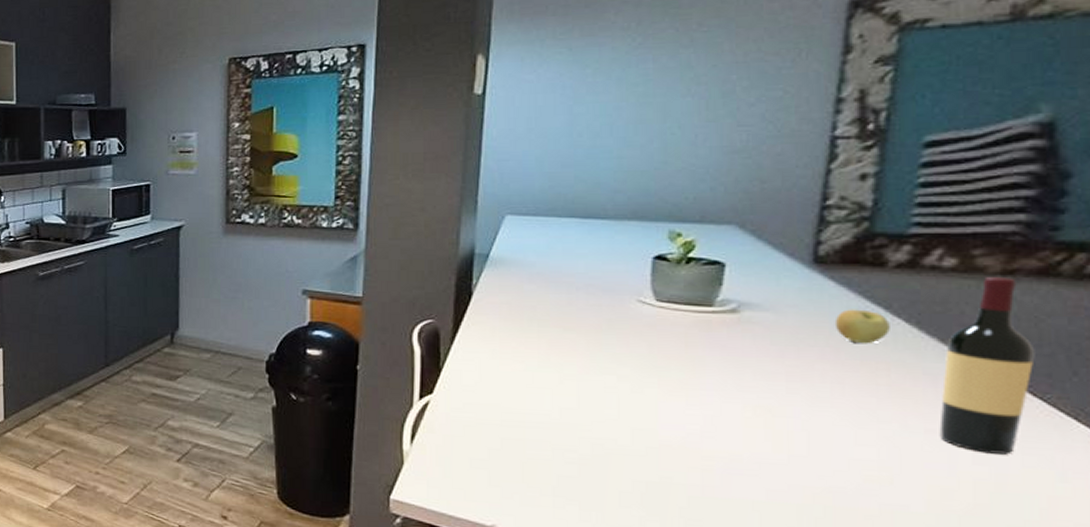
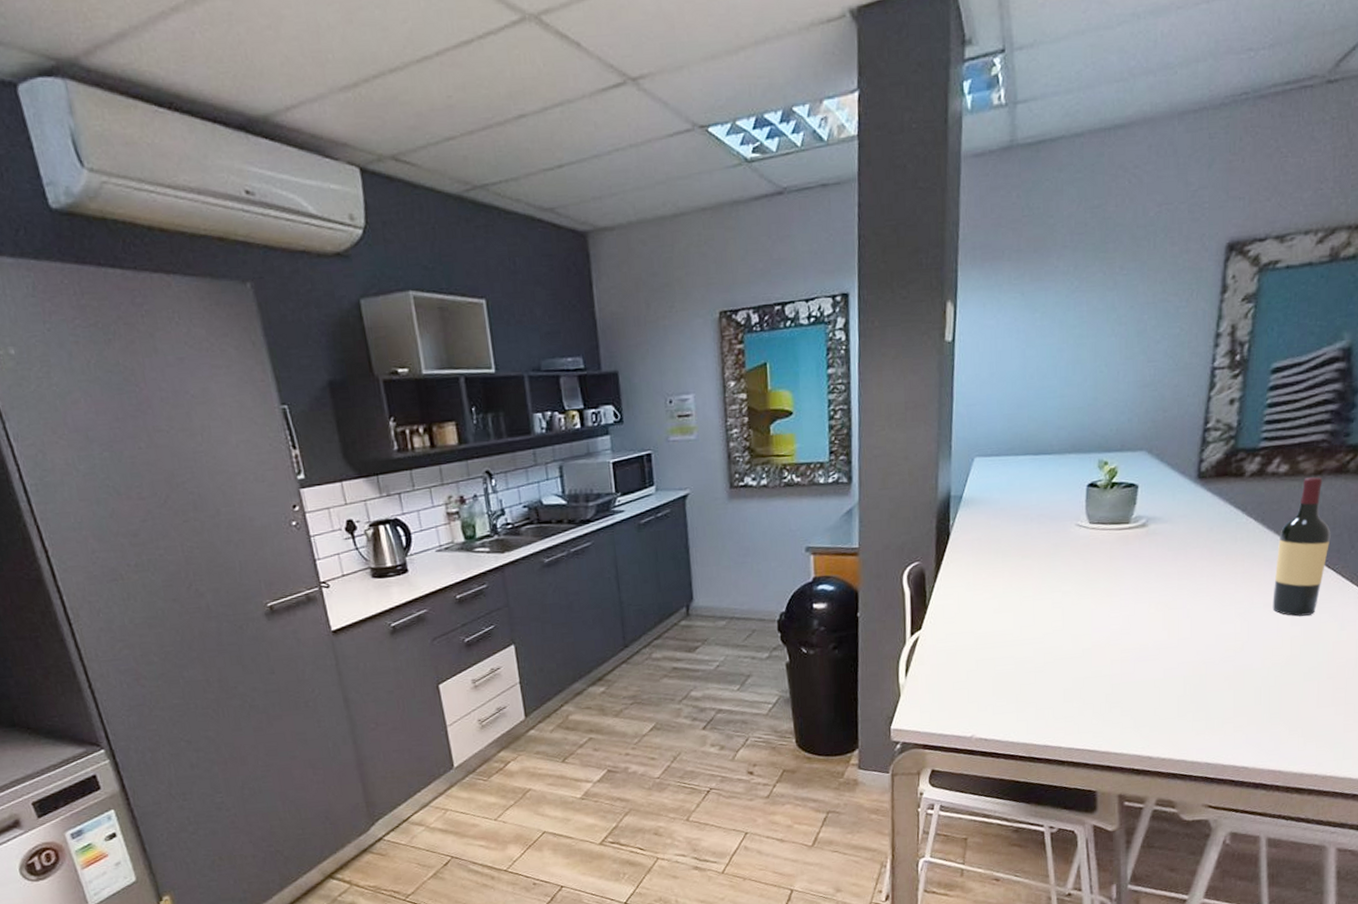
apple: present [834,309,890,344] -> none [1210,513,1245,542]

